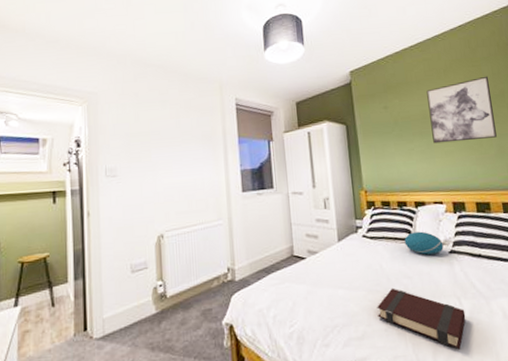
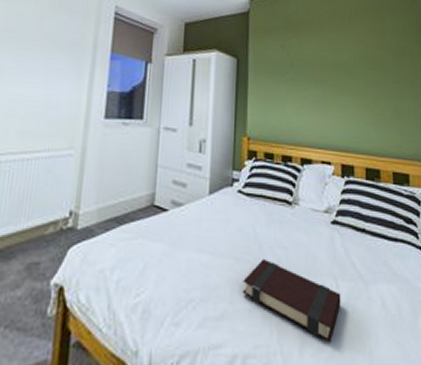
cushion: present [404,231,444,255] -> none [284,193,326,223]
wall art: present [426,76,497,144] -> none [328,30,394,98]

